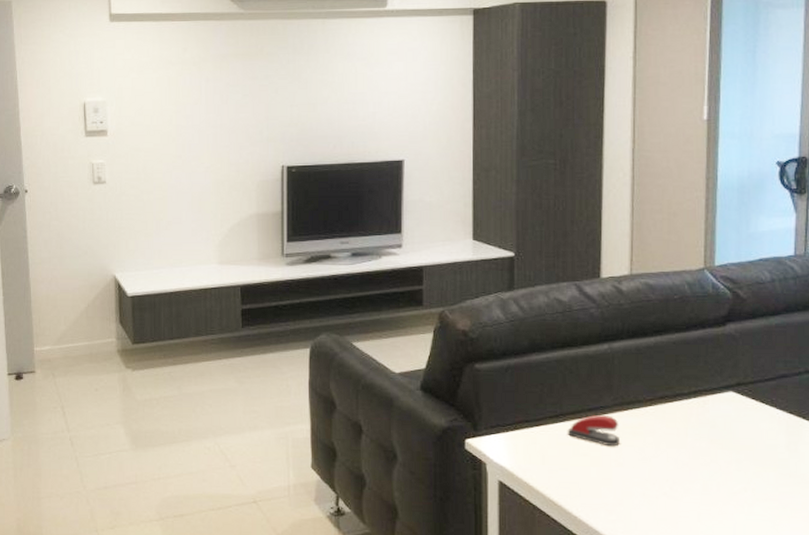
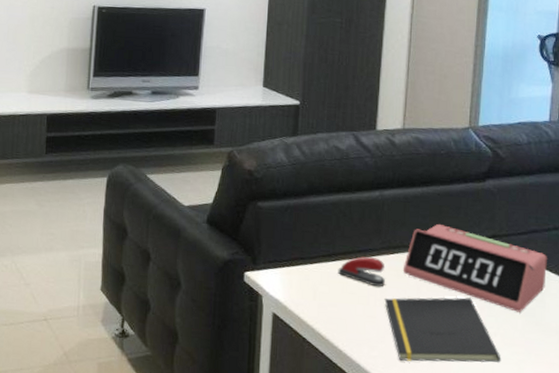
notepad: none [620,452,753,524] -> present [384,297,501,363]
alarm clock: none [638,376,800,465] -> present [402,224,547,312]

